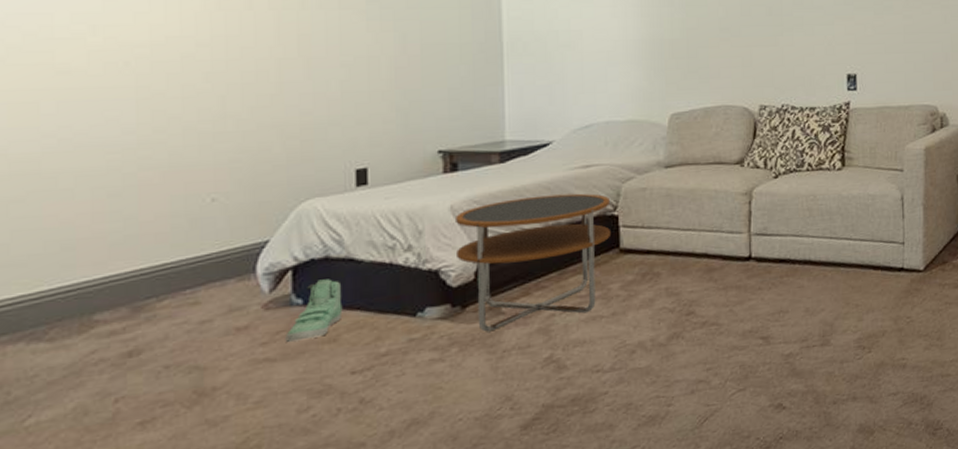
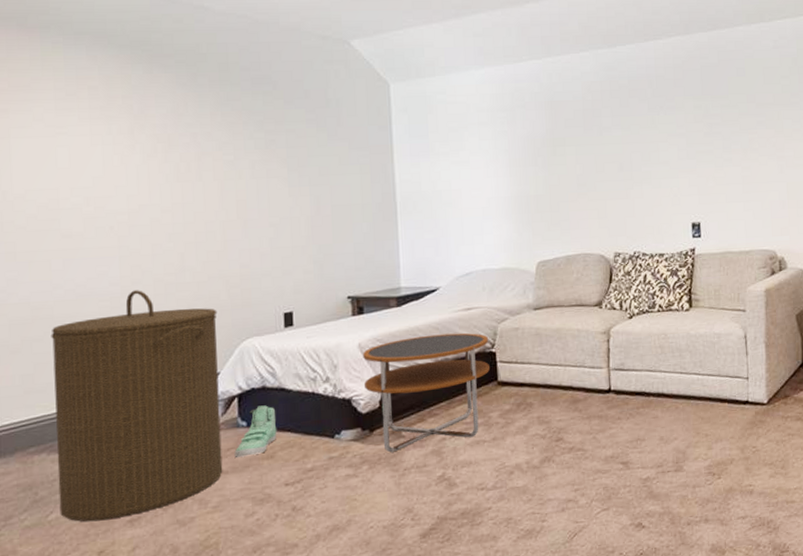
laundry hamper: none [36,140,270,427] -> present [51,290,223,522]

